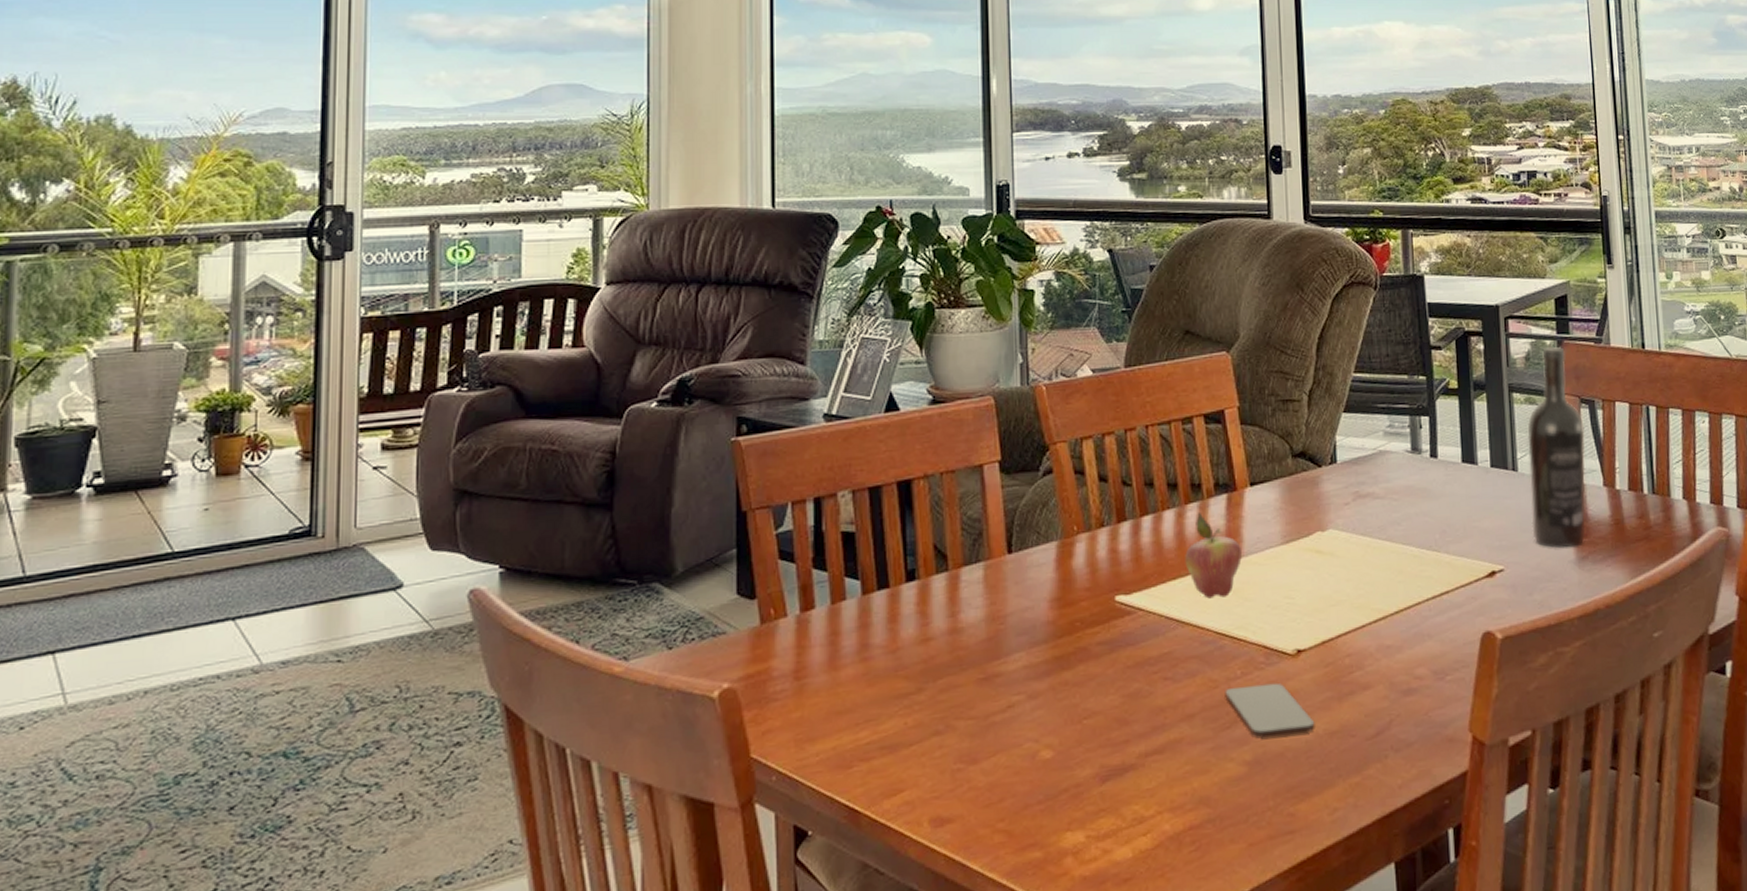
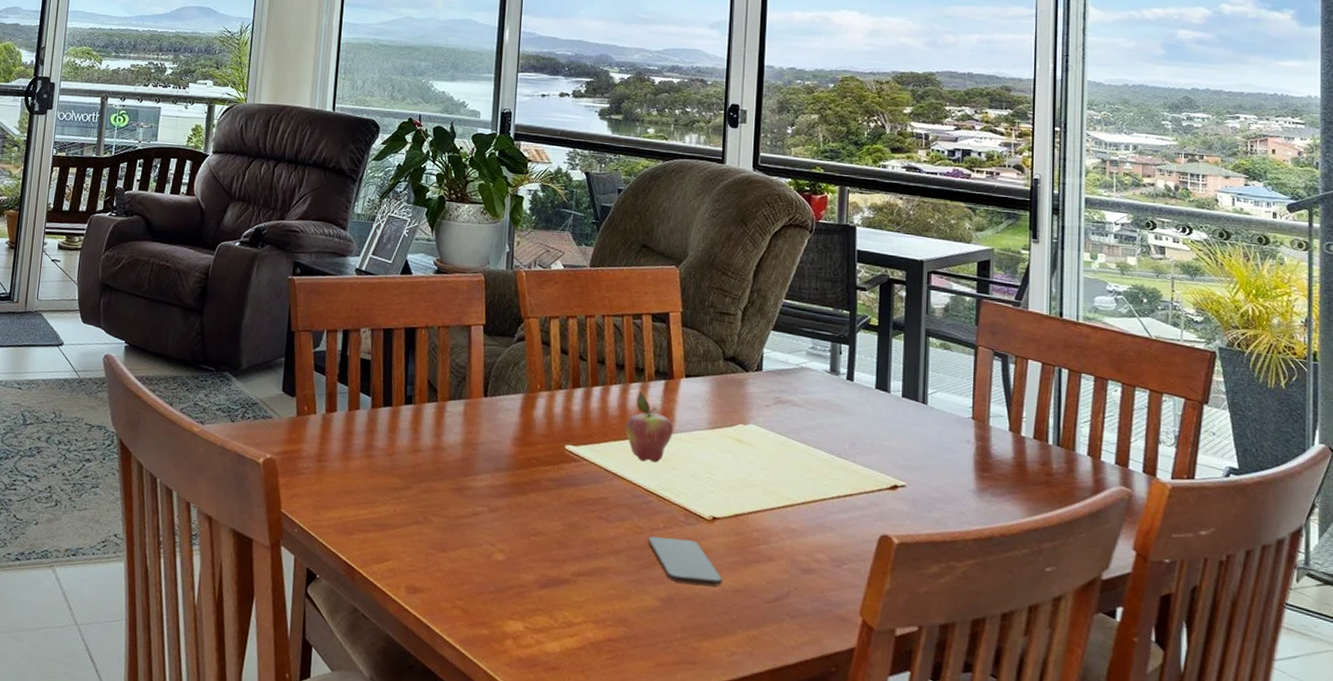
wine bottle: present [1527,346,1586,547] -> none [936,302,995,478]

